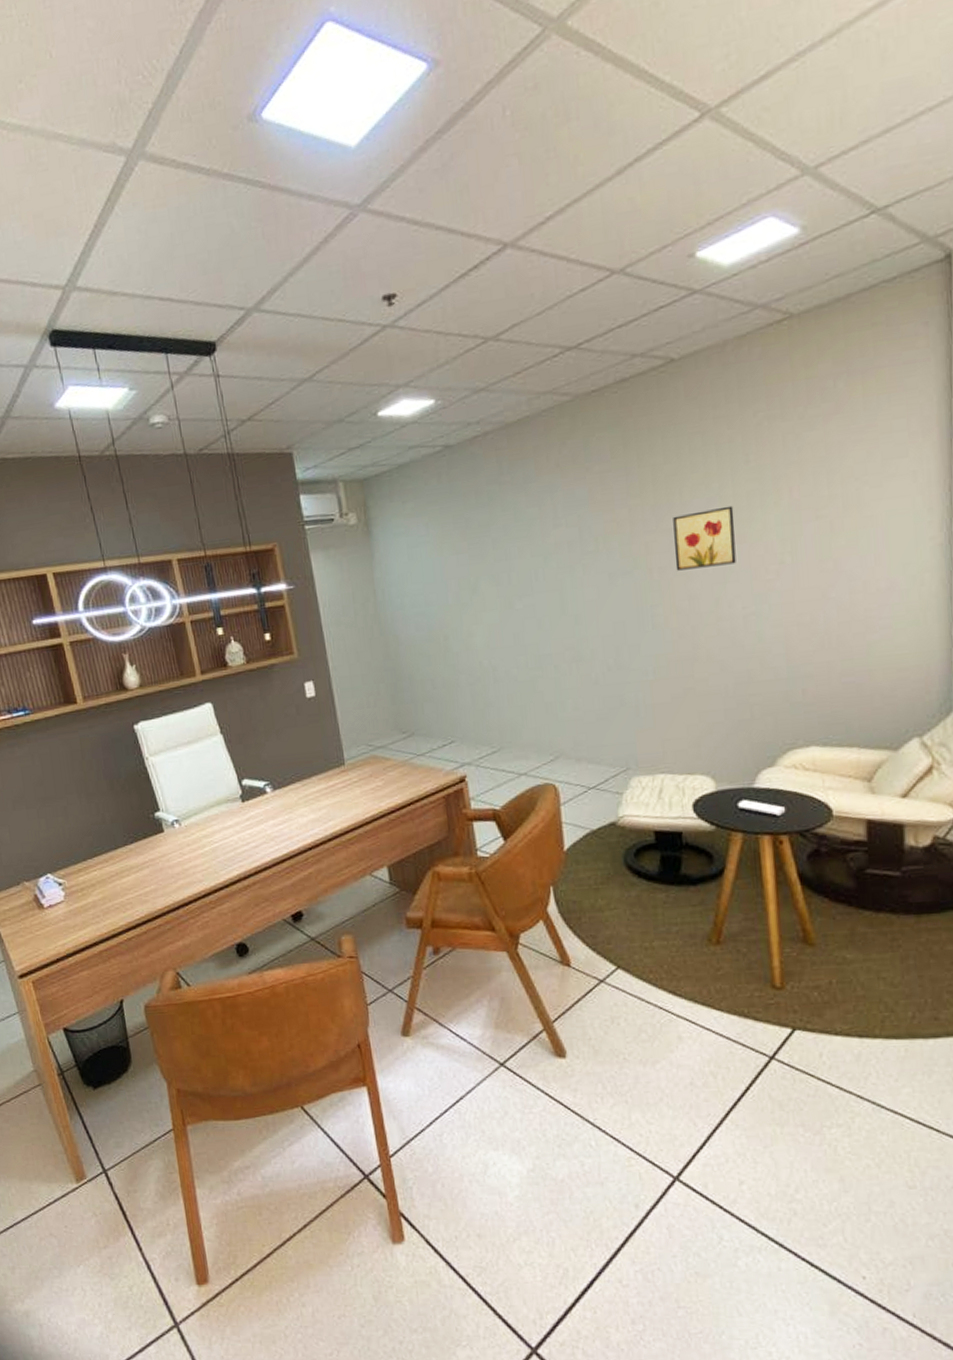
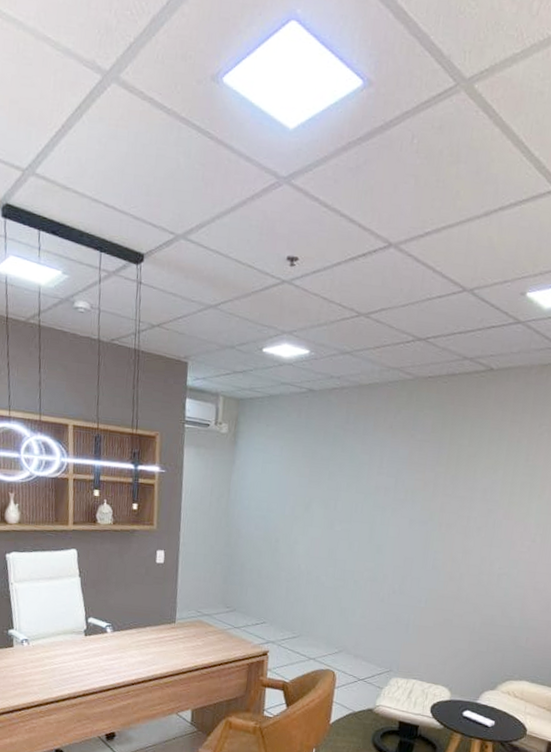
wall art: present [673,505,736,571] -> none [458,487,510,534]

